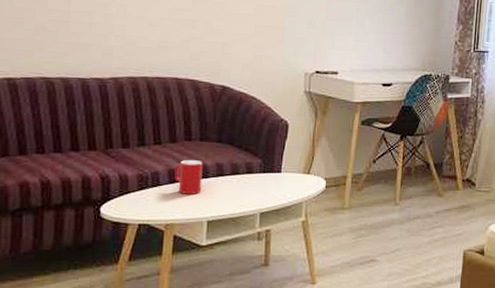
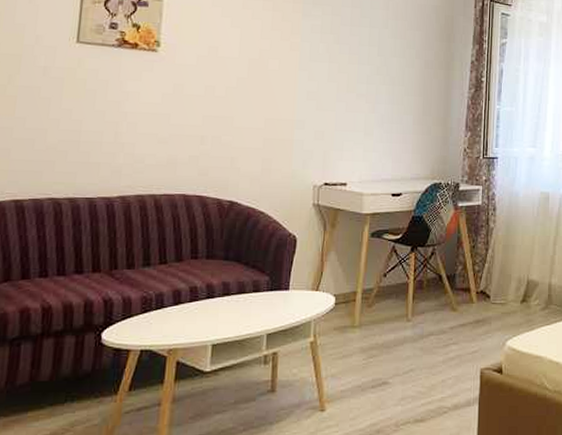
cup: present [174,159,203,194] -> none [179,278,209,316]

